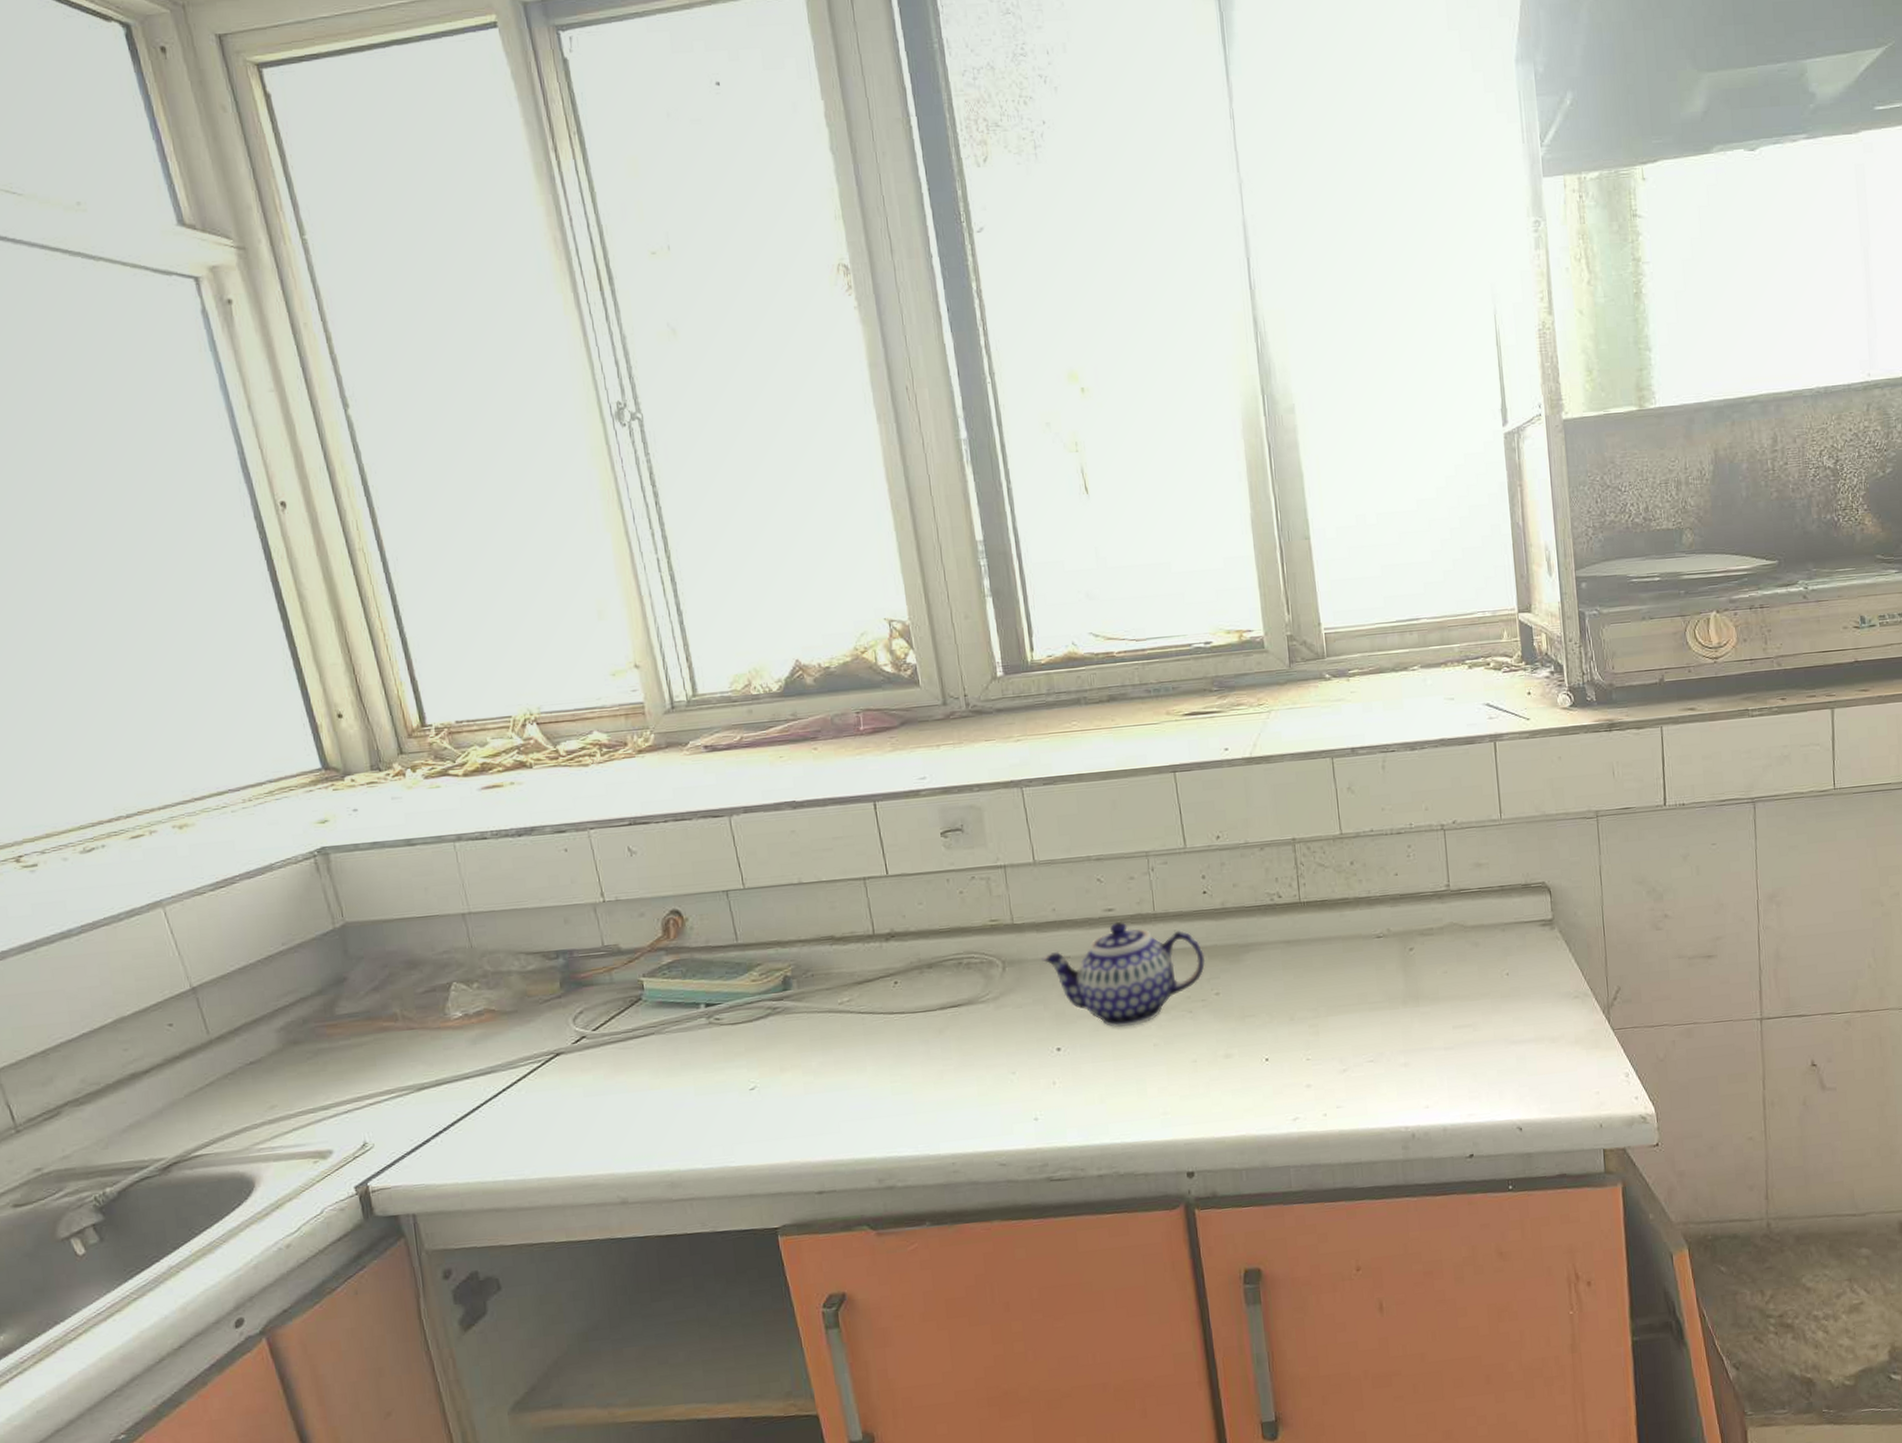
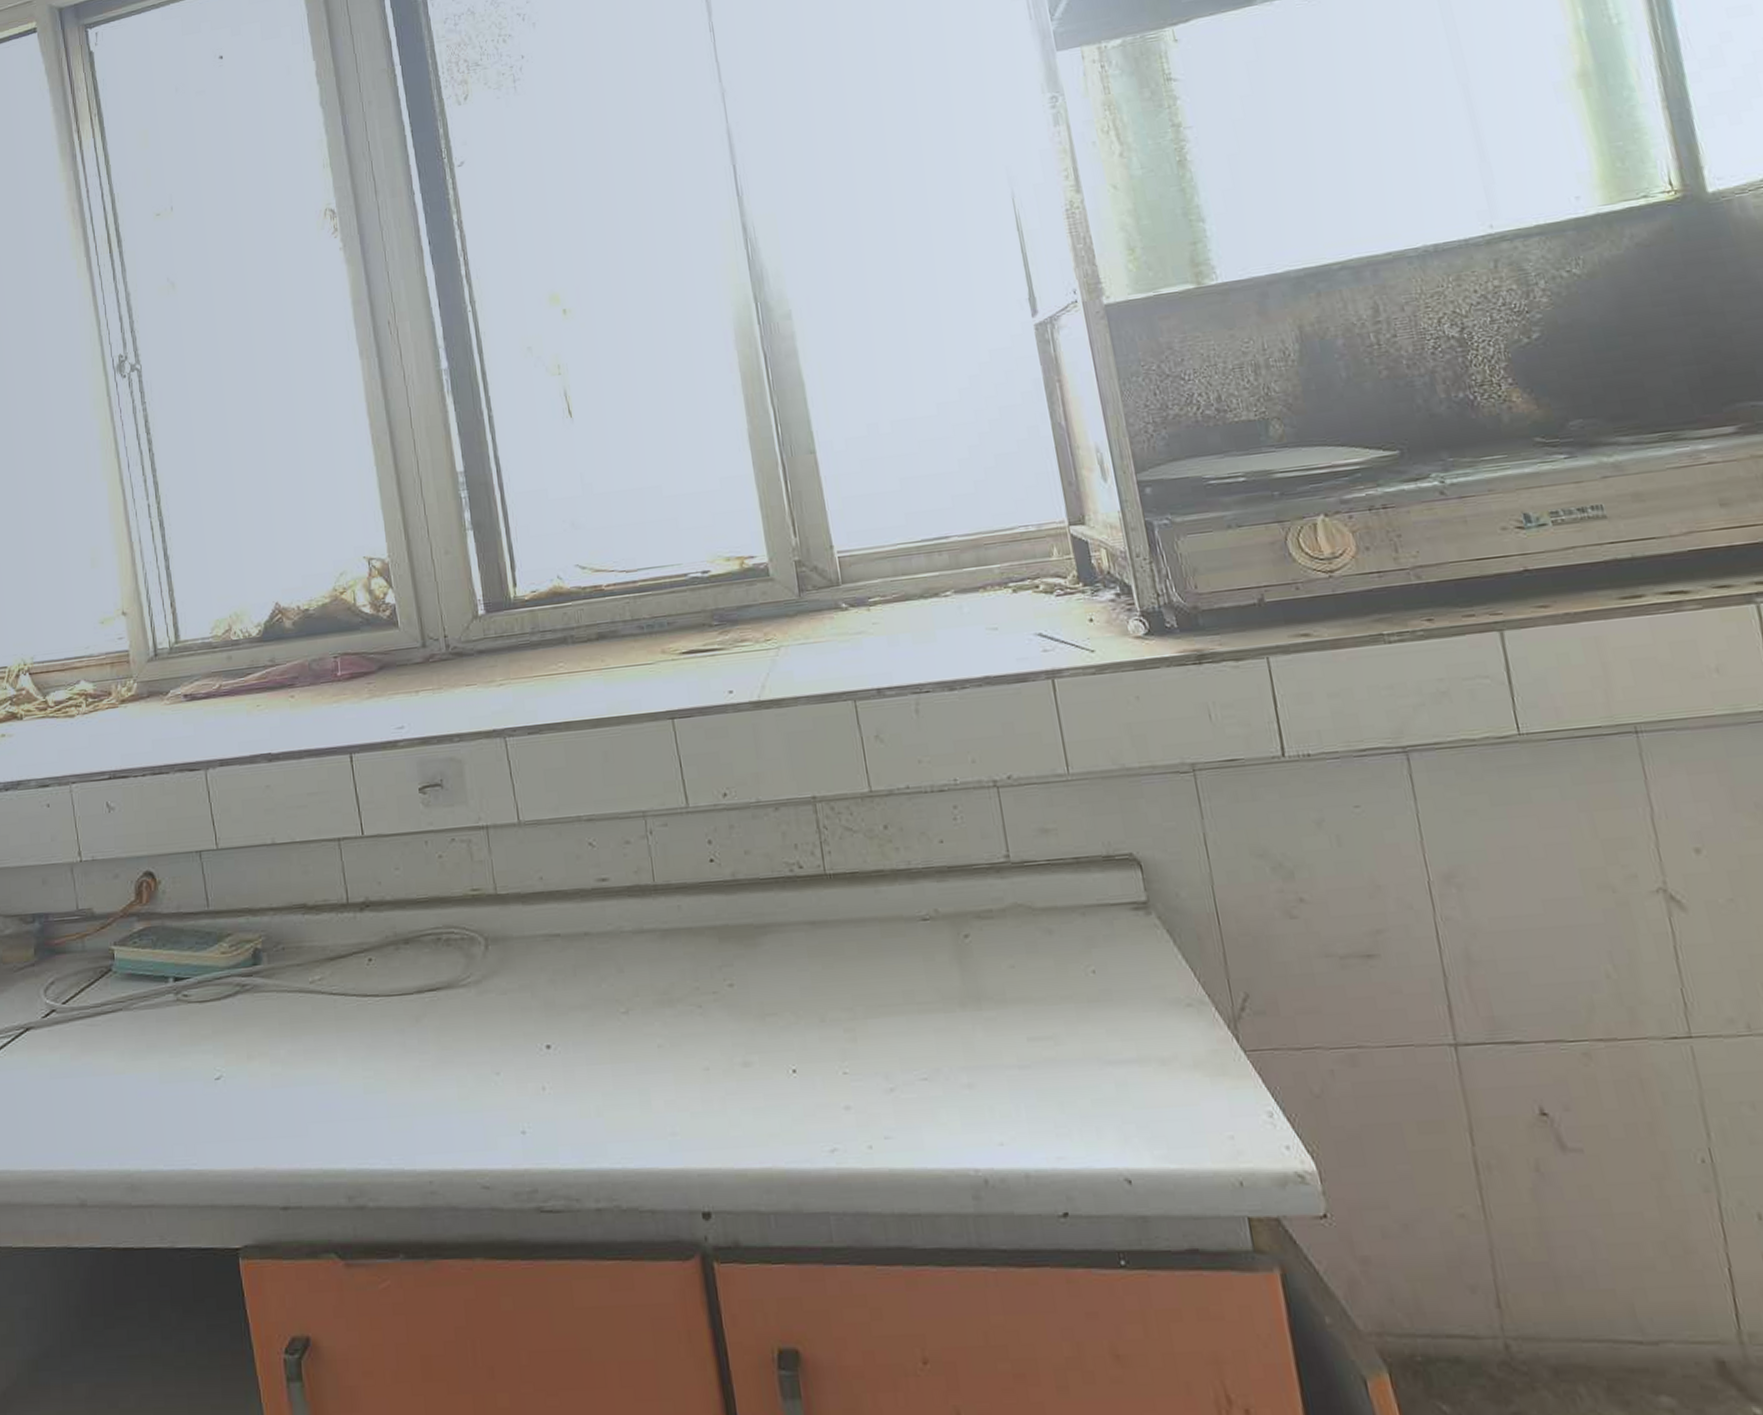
teapot: present [1041,921,1206,1027] -> none [528,893,716,1023]

